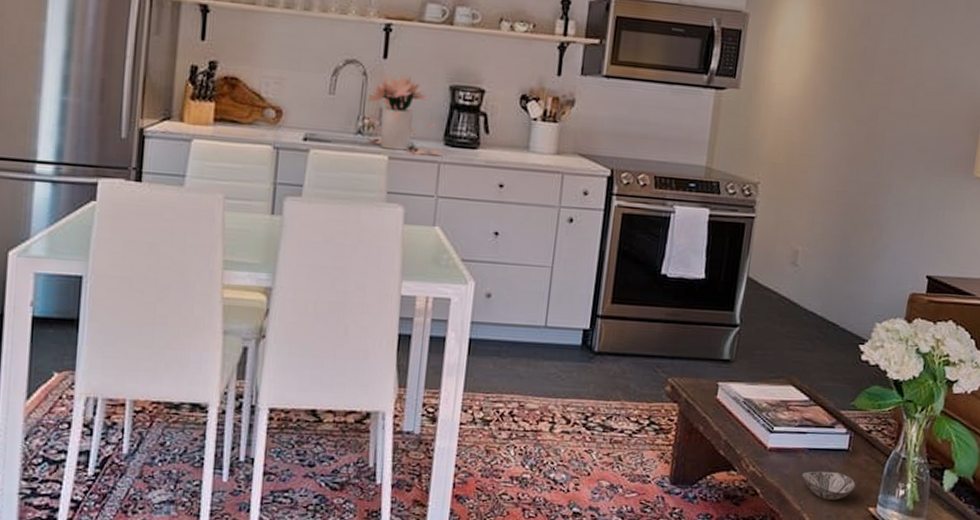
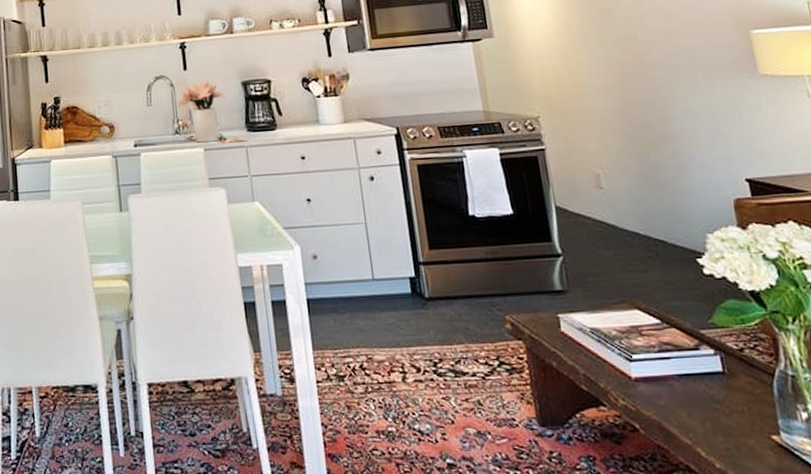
decorative bowl: present [801,471,856,500] -> none [679,397,747,430]

